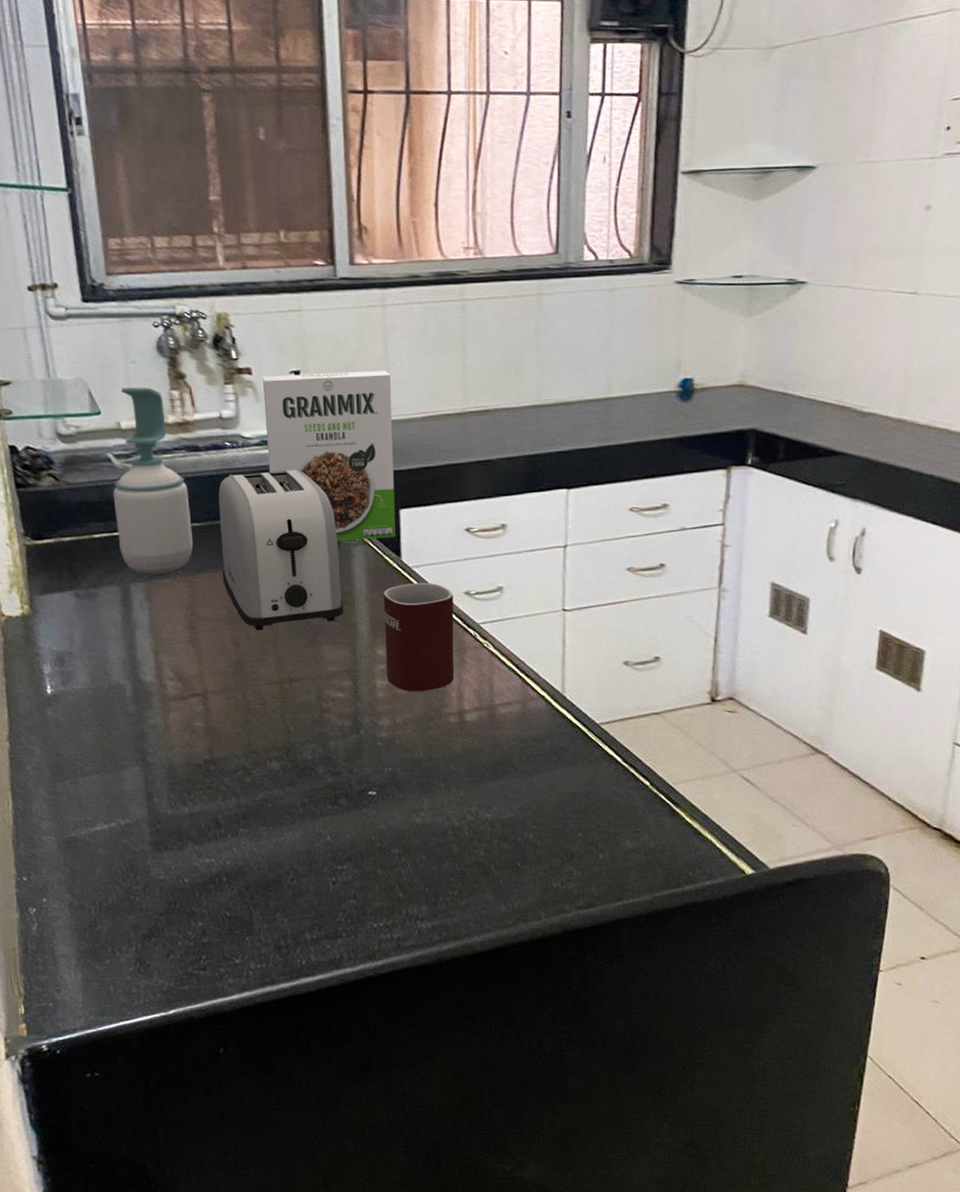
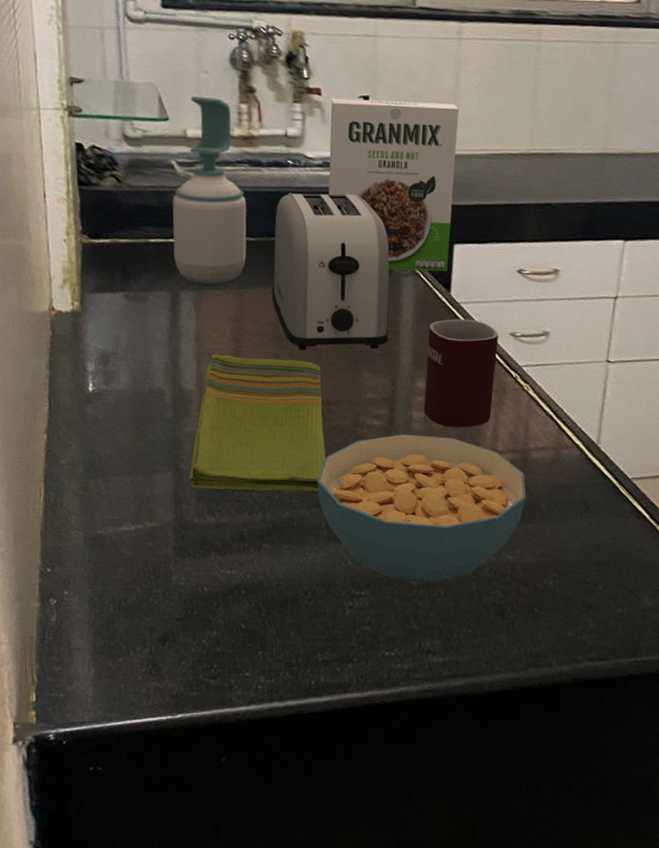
dish towel: none [158,641,294,780] -> present [189,354,326,491]
cereal bowl: none [287,702,497,851] -> present [317,434,526,583]

